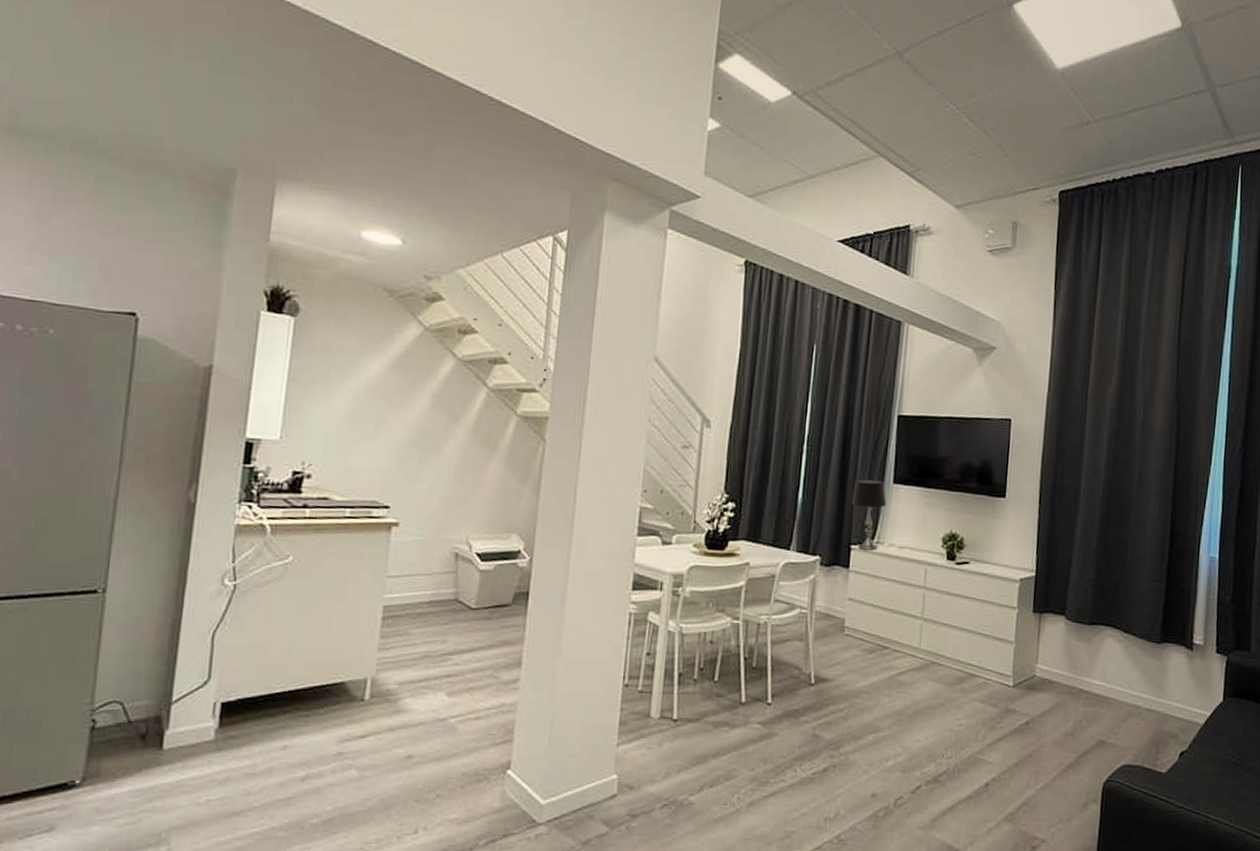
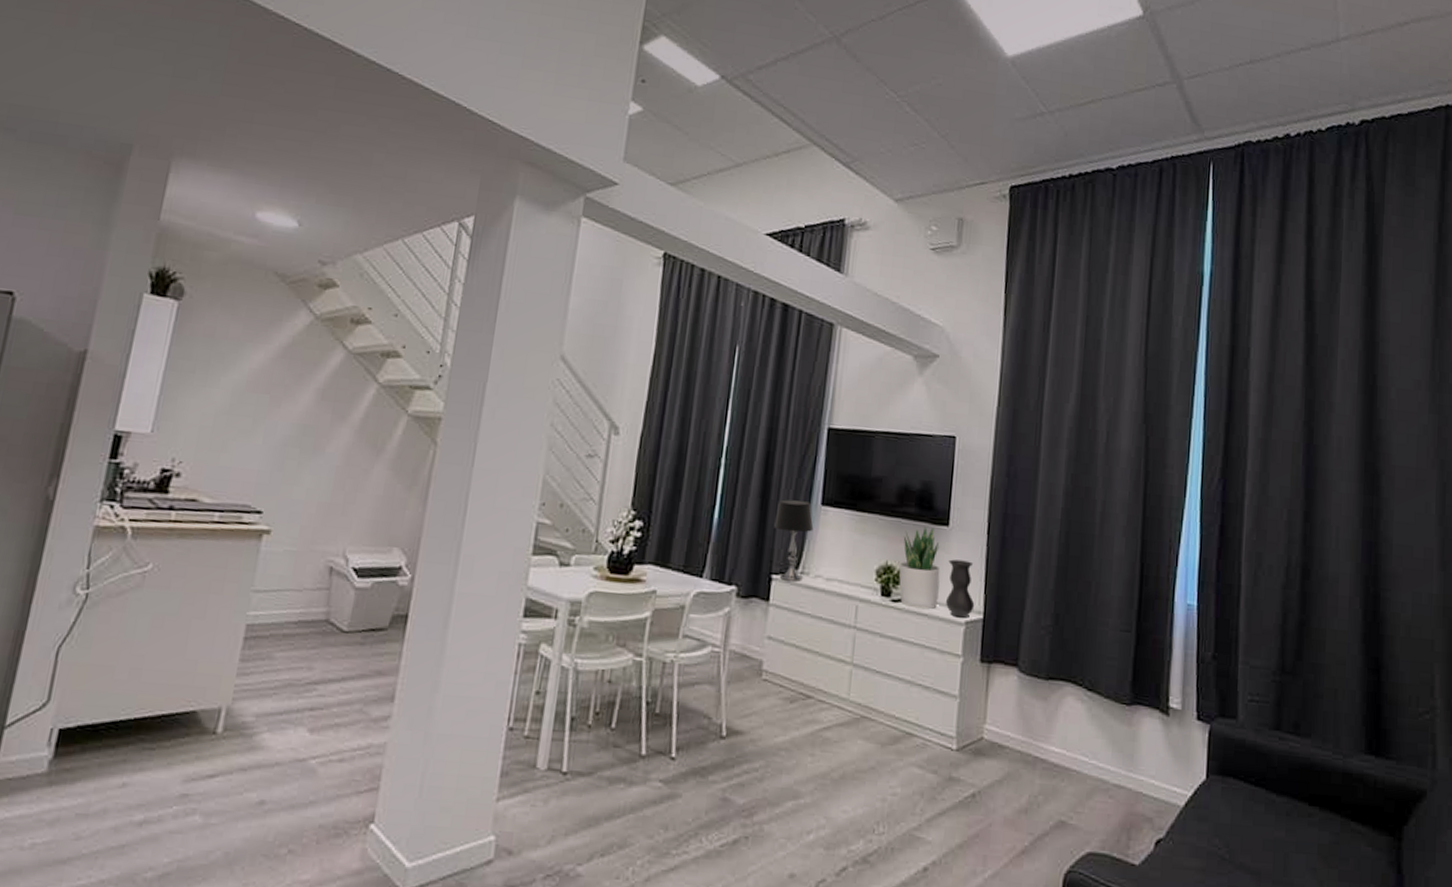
planter: none [962,499,998,570] -> present [899,526,940,610]
vase: none [1003,526,1028,576] -> present [946,559,975,618]

